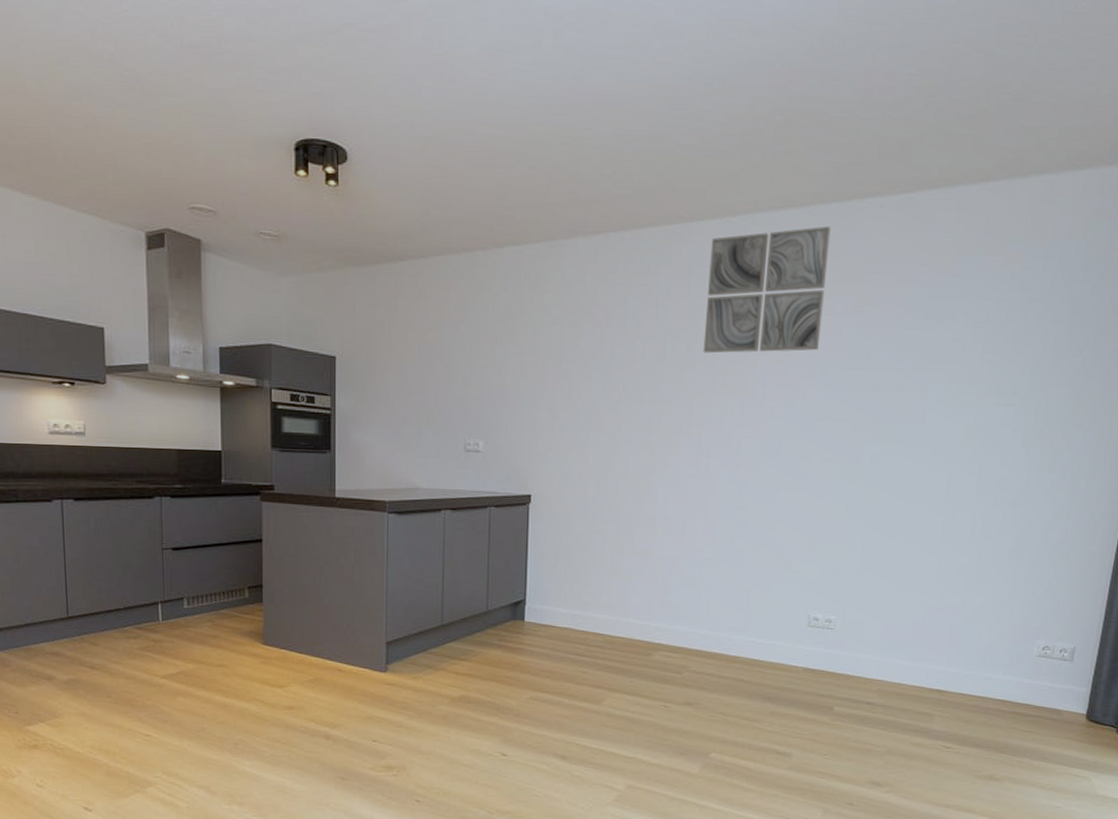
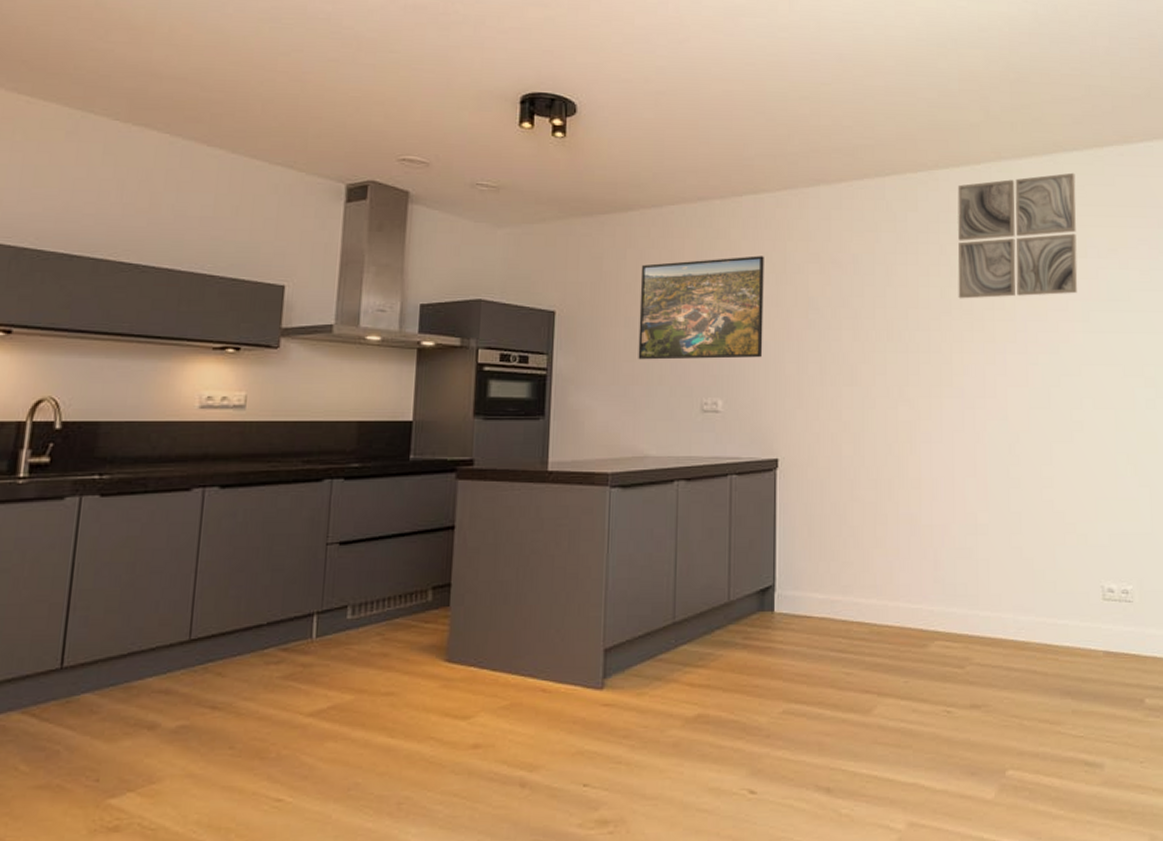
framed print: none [409,307,523,404] -> present [638,255,764,360]

